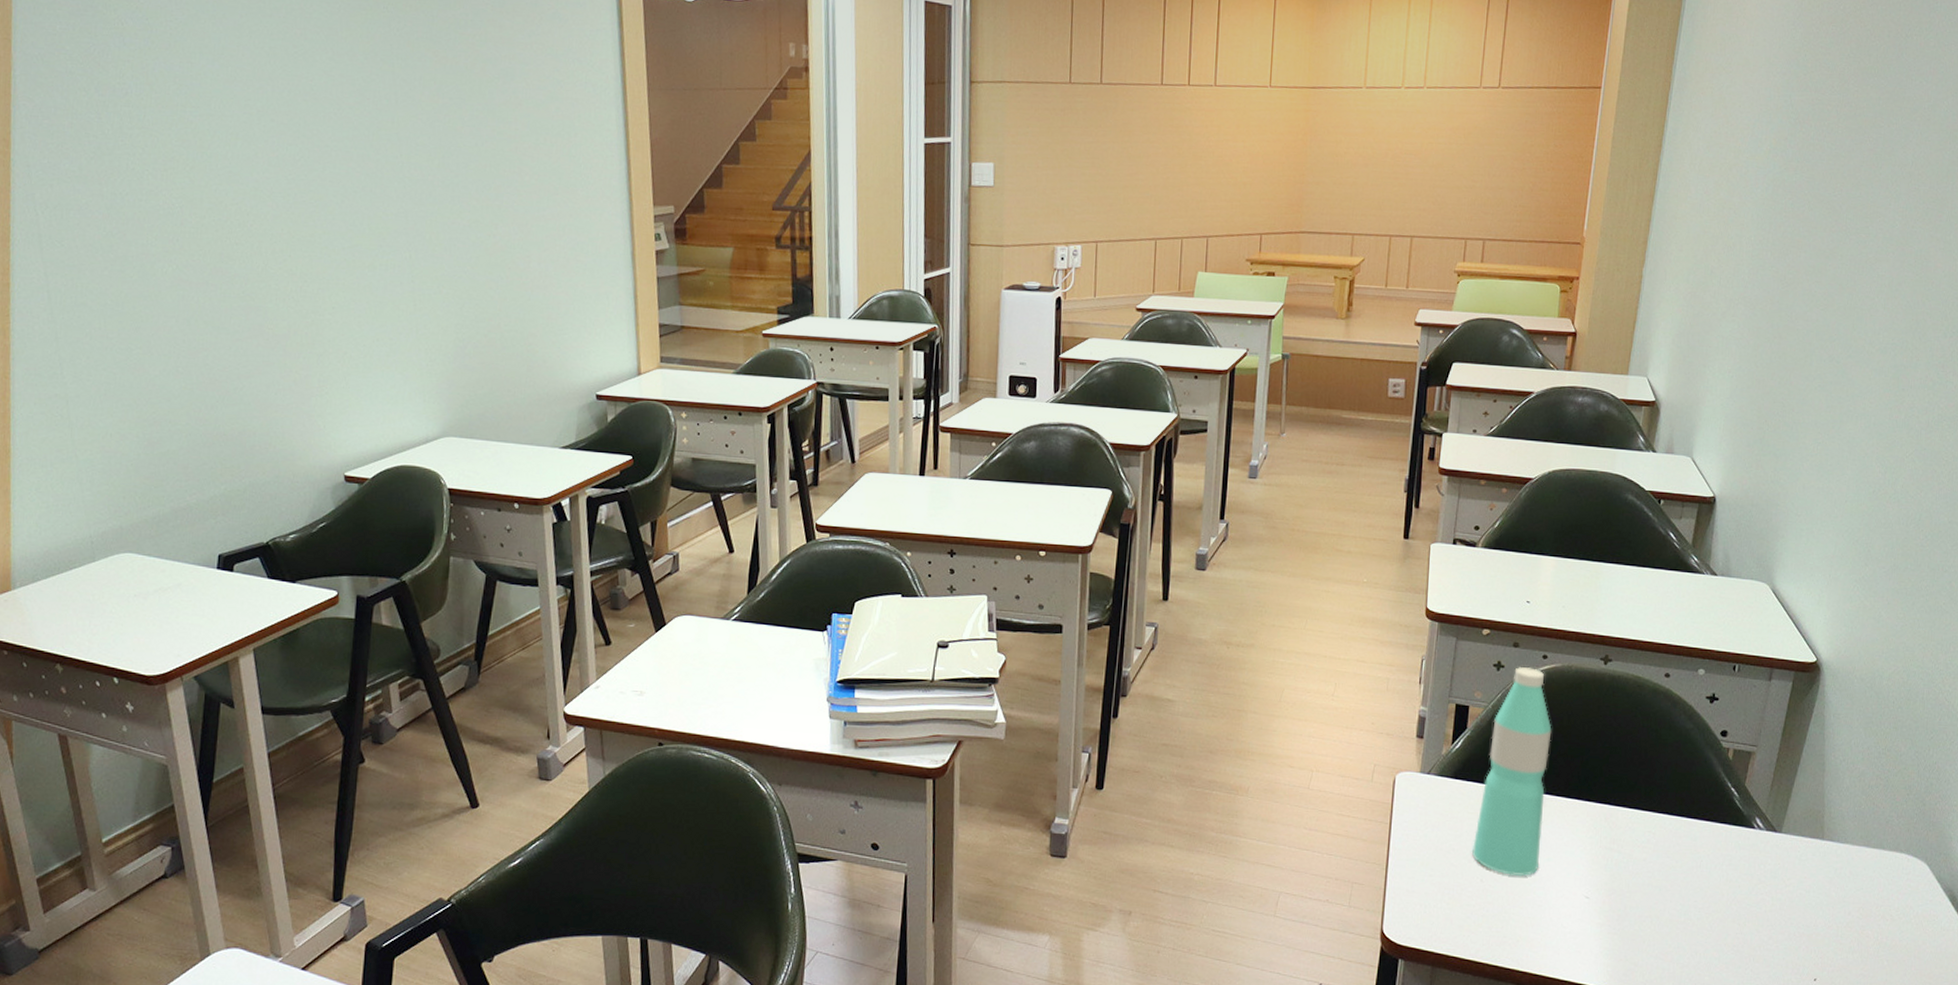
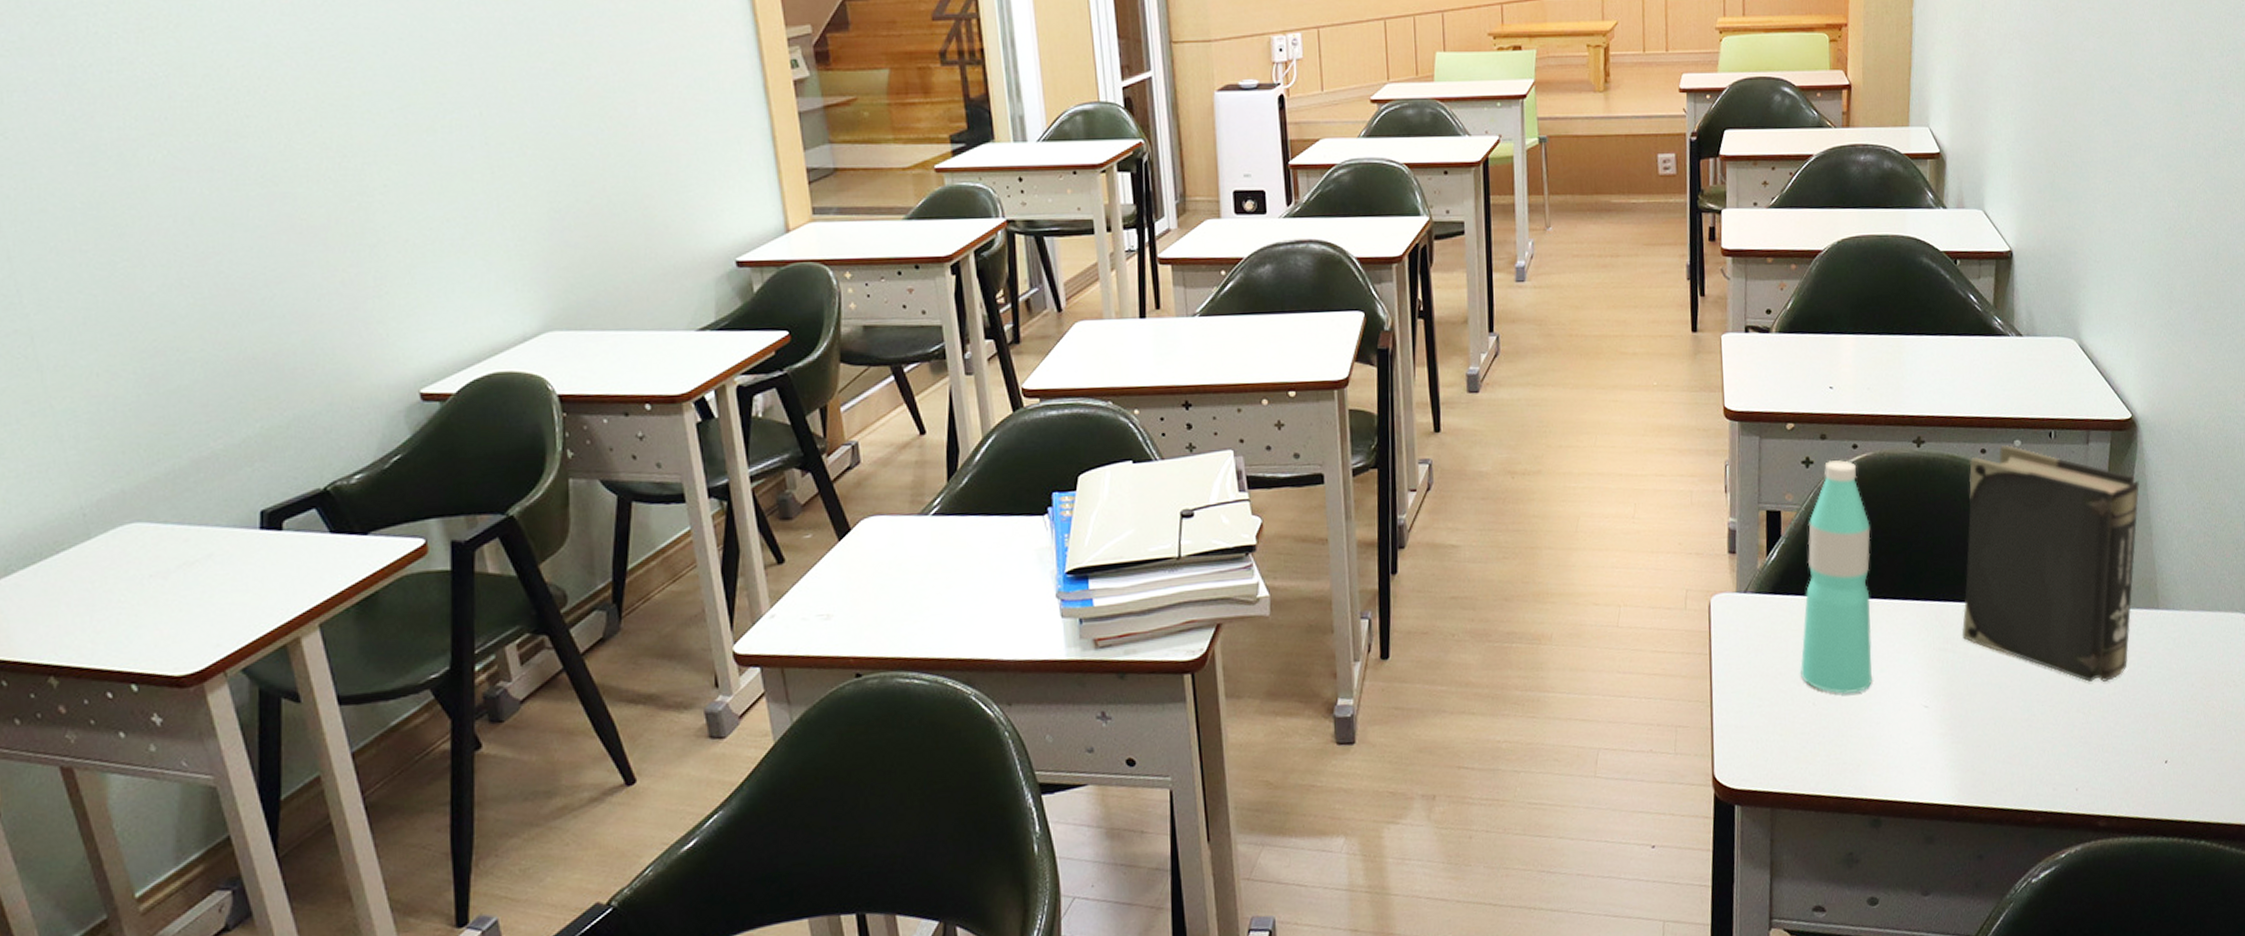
book: none [1628,672,1817,899] -> present [1961,445,2139,682]

